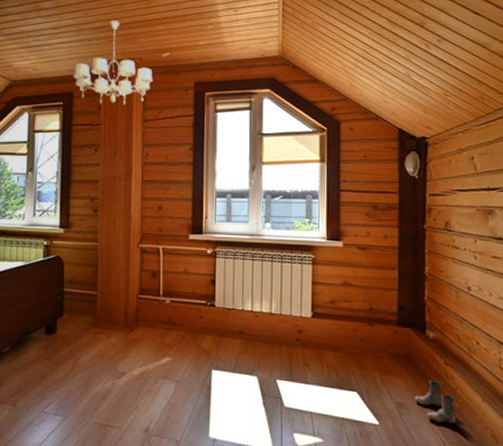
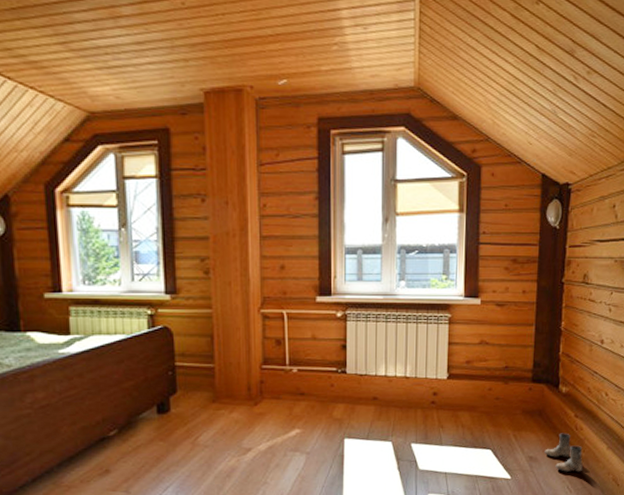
chandelier: present [73,20,153,105] -> none [167,35,268,145]

